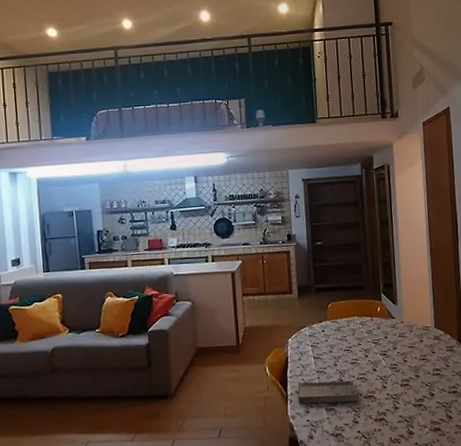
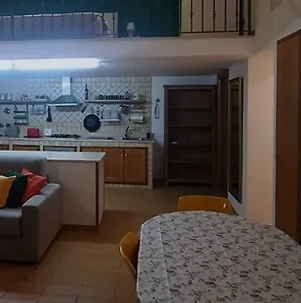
book: present [297,380,358,404] -> none [146,264,200,286]

